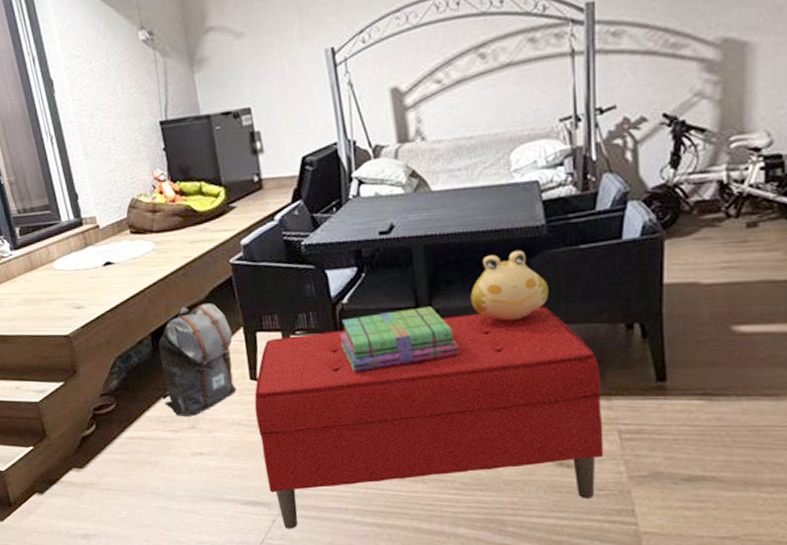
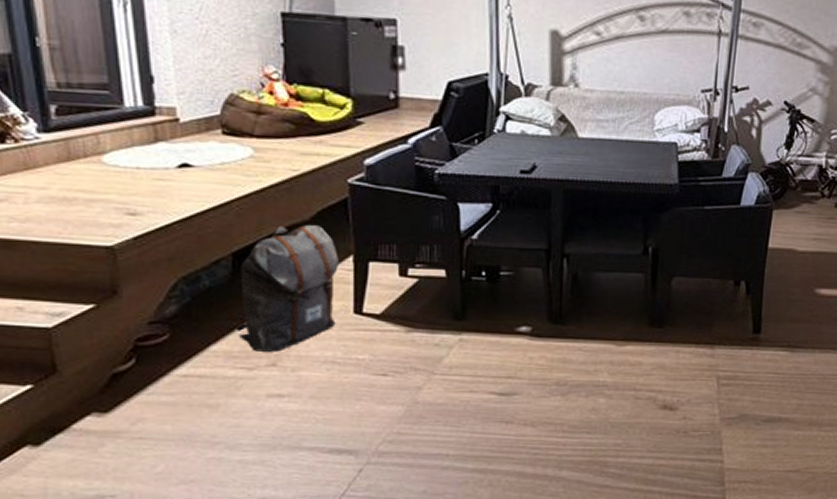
bench: present [254,305,604,529] -> none [354,258,708,479]
stack of books: present [339,306,460,372] -> none [464,249,585,312]
plush toy: present [470,250,549,321] -> none [602,204,674,271]

